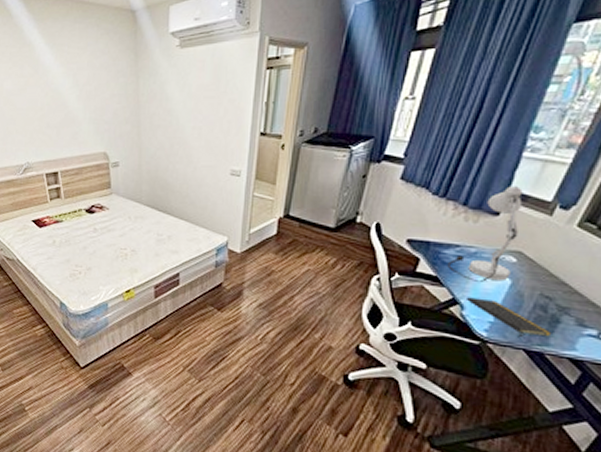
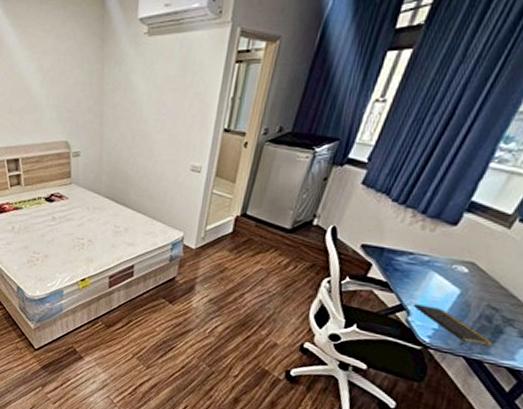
desk lamp: present [447,186,523,282] -> none [398,197,485,291]

